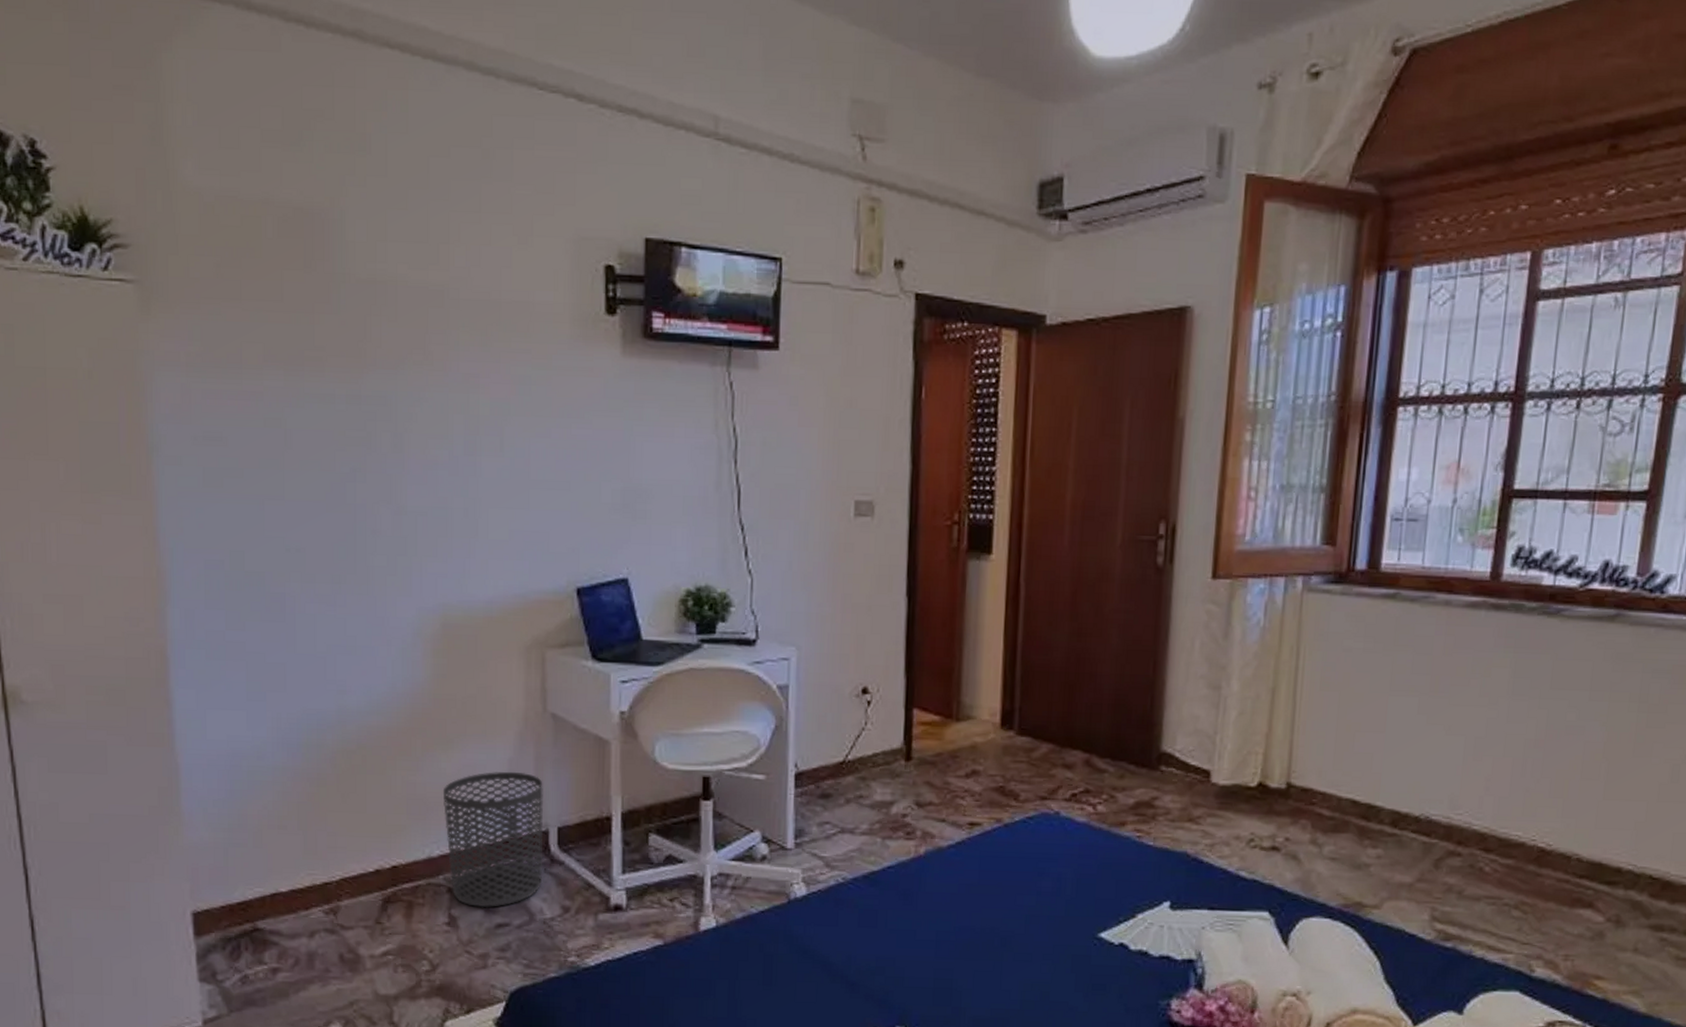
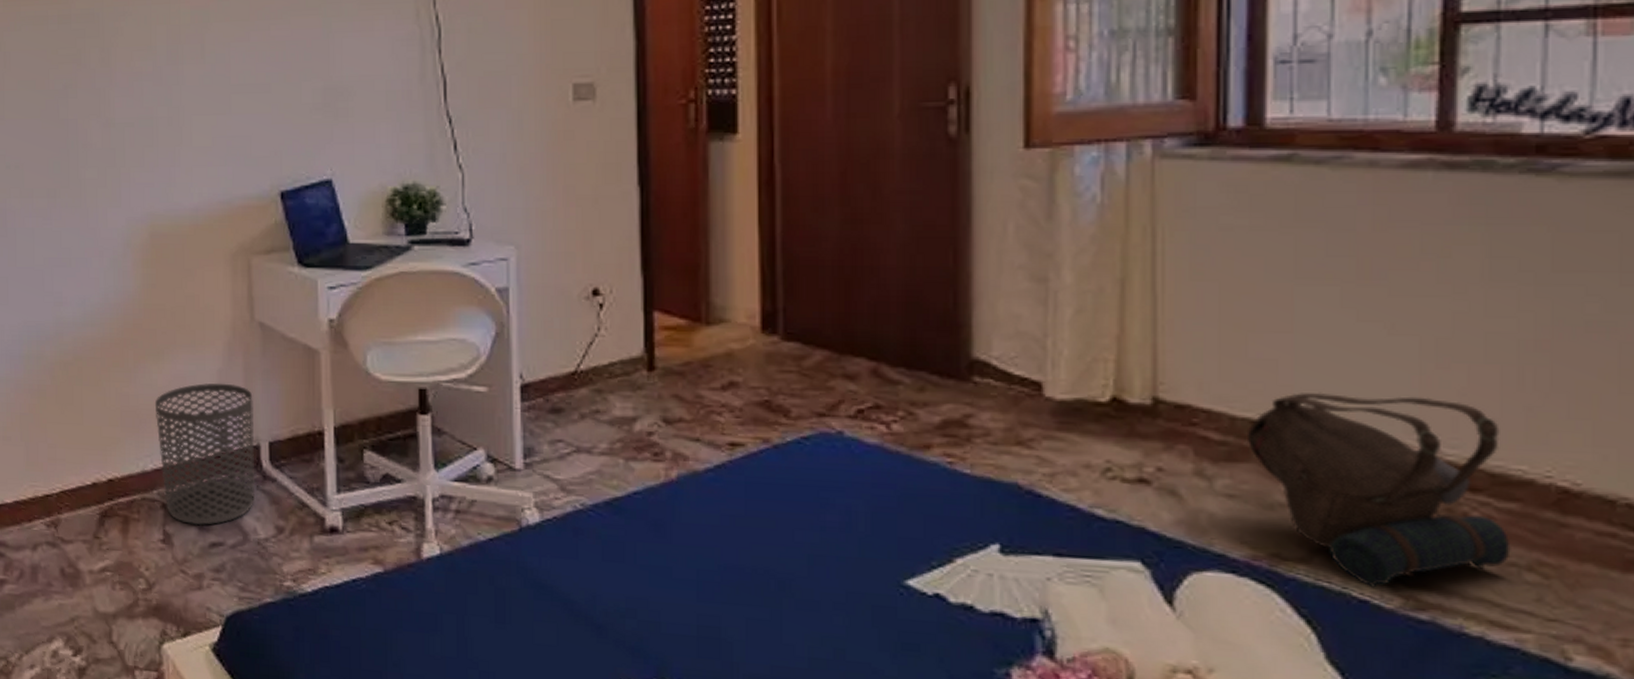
backpack: none [1347,778,1508,925] -> present [1246,392,1511,588]

